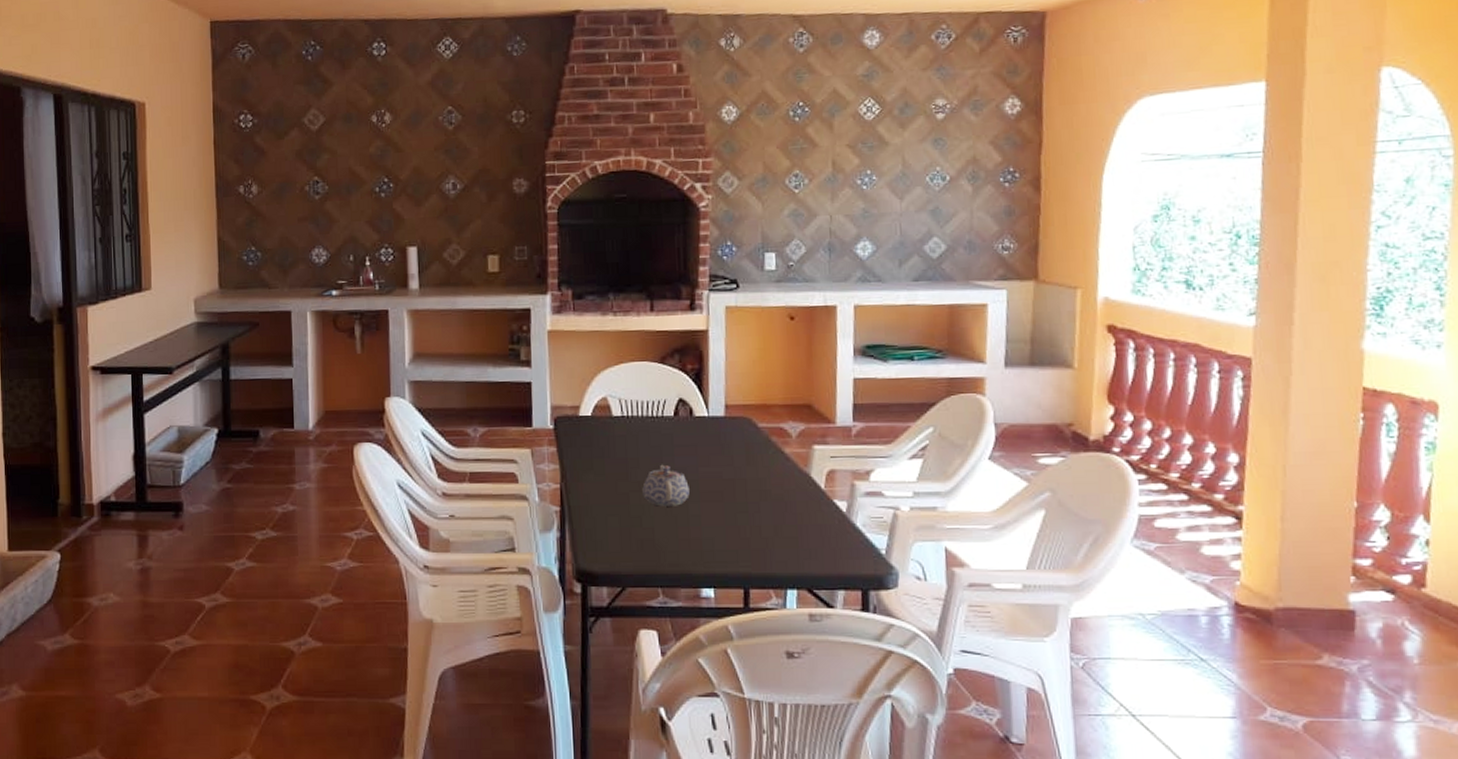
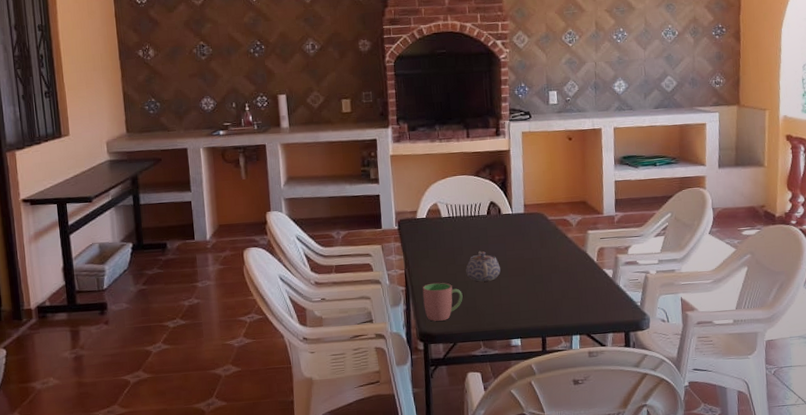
cup: none [582,503,637,556] -> present [422,282,463,321]

